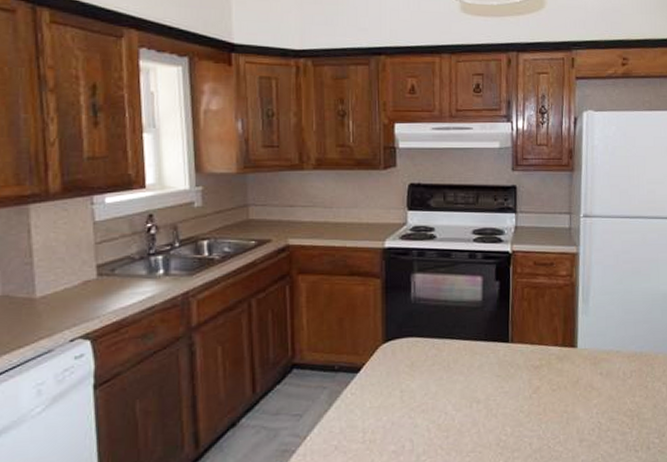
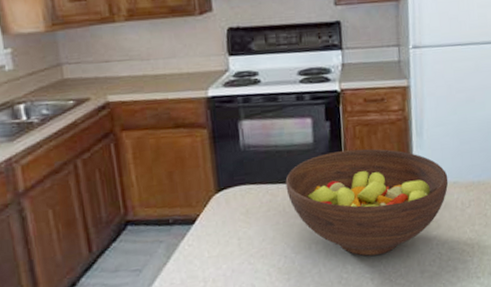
fruit bowl: none [452,310,611,420] -> present [285,148,449,256]

